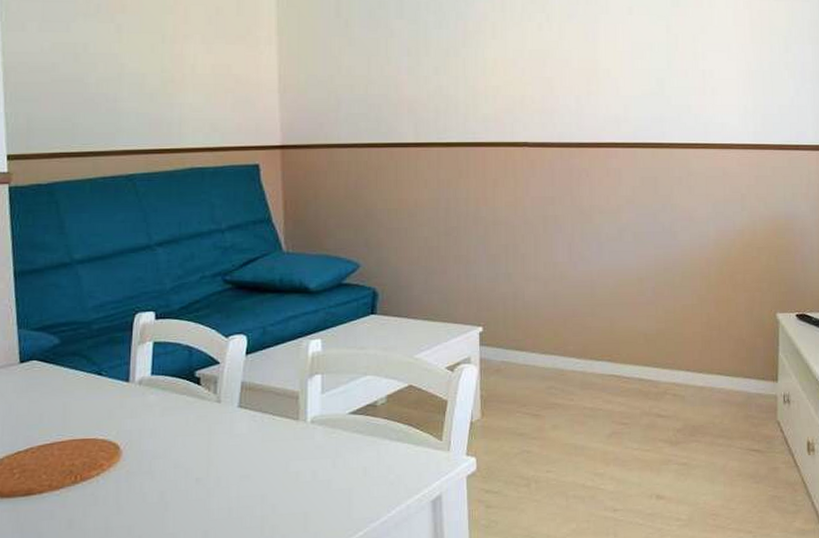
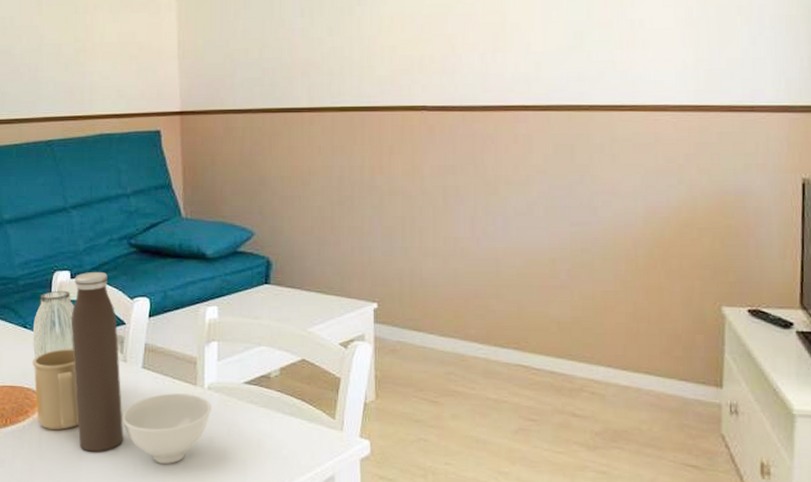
vase: none [108,332,160,407] -> present [32,290,74,358]
mug: none [108,393,165,481] -> present [32,348,79,430]
water bottle: none [155,310,218,501] -> present [71,271,124,452]
bowl: none [214,429,315,504] -> present [121,393,211,464]

